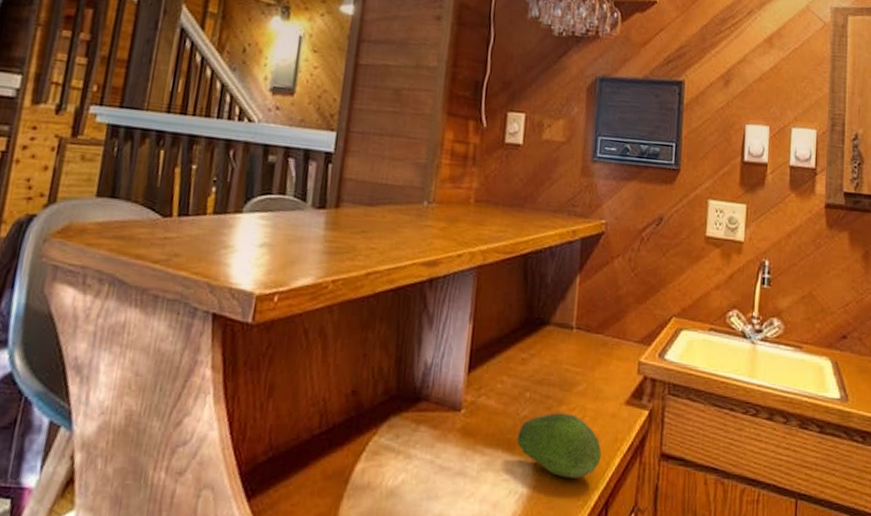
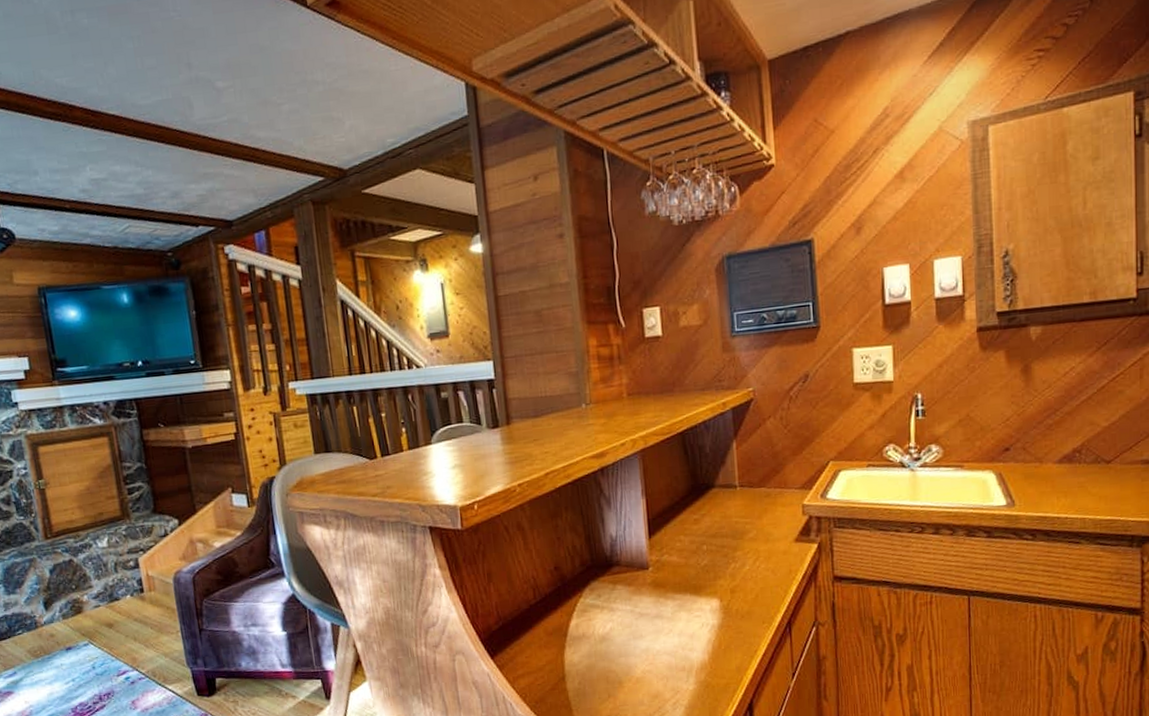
fruit: present [517,412,602,479] -> none [701,557,779,608]

